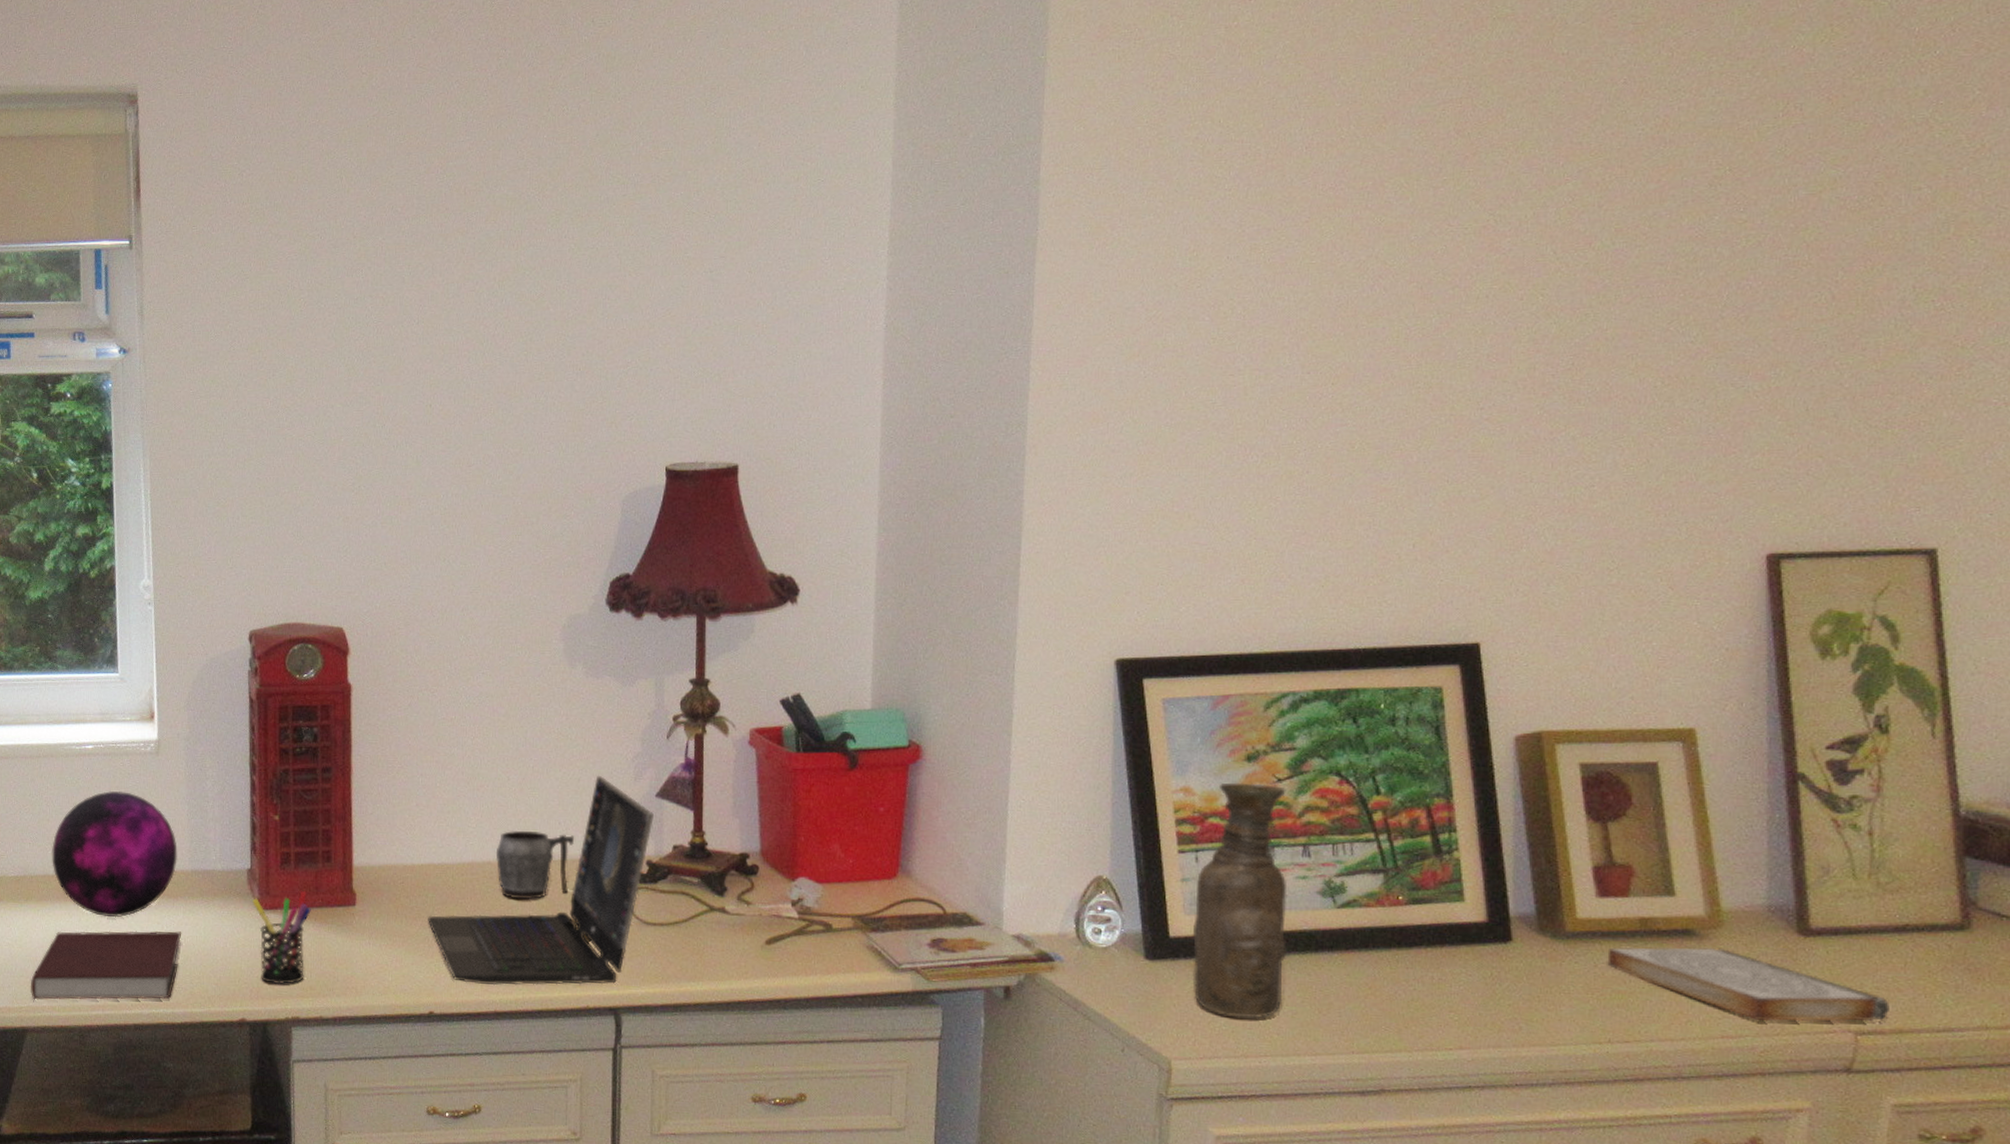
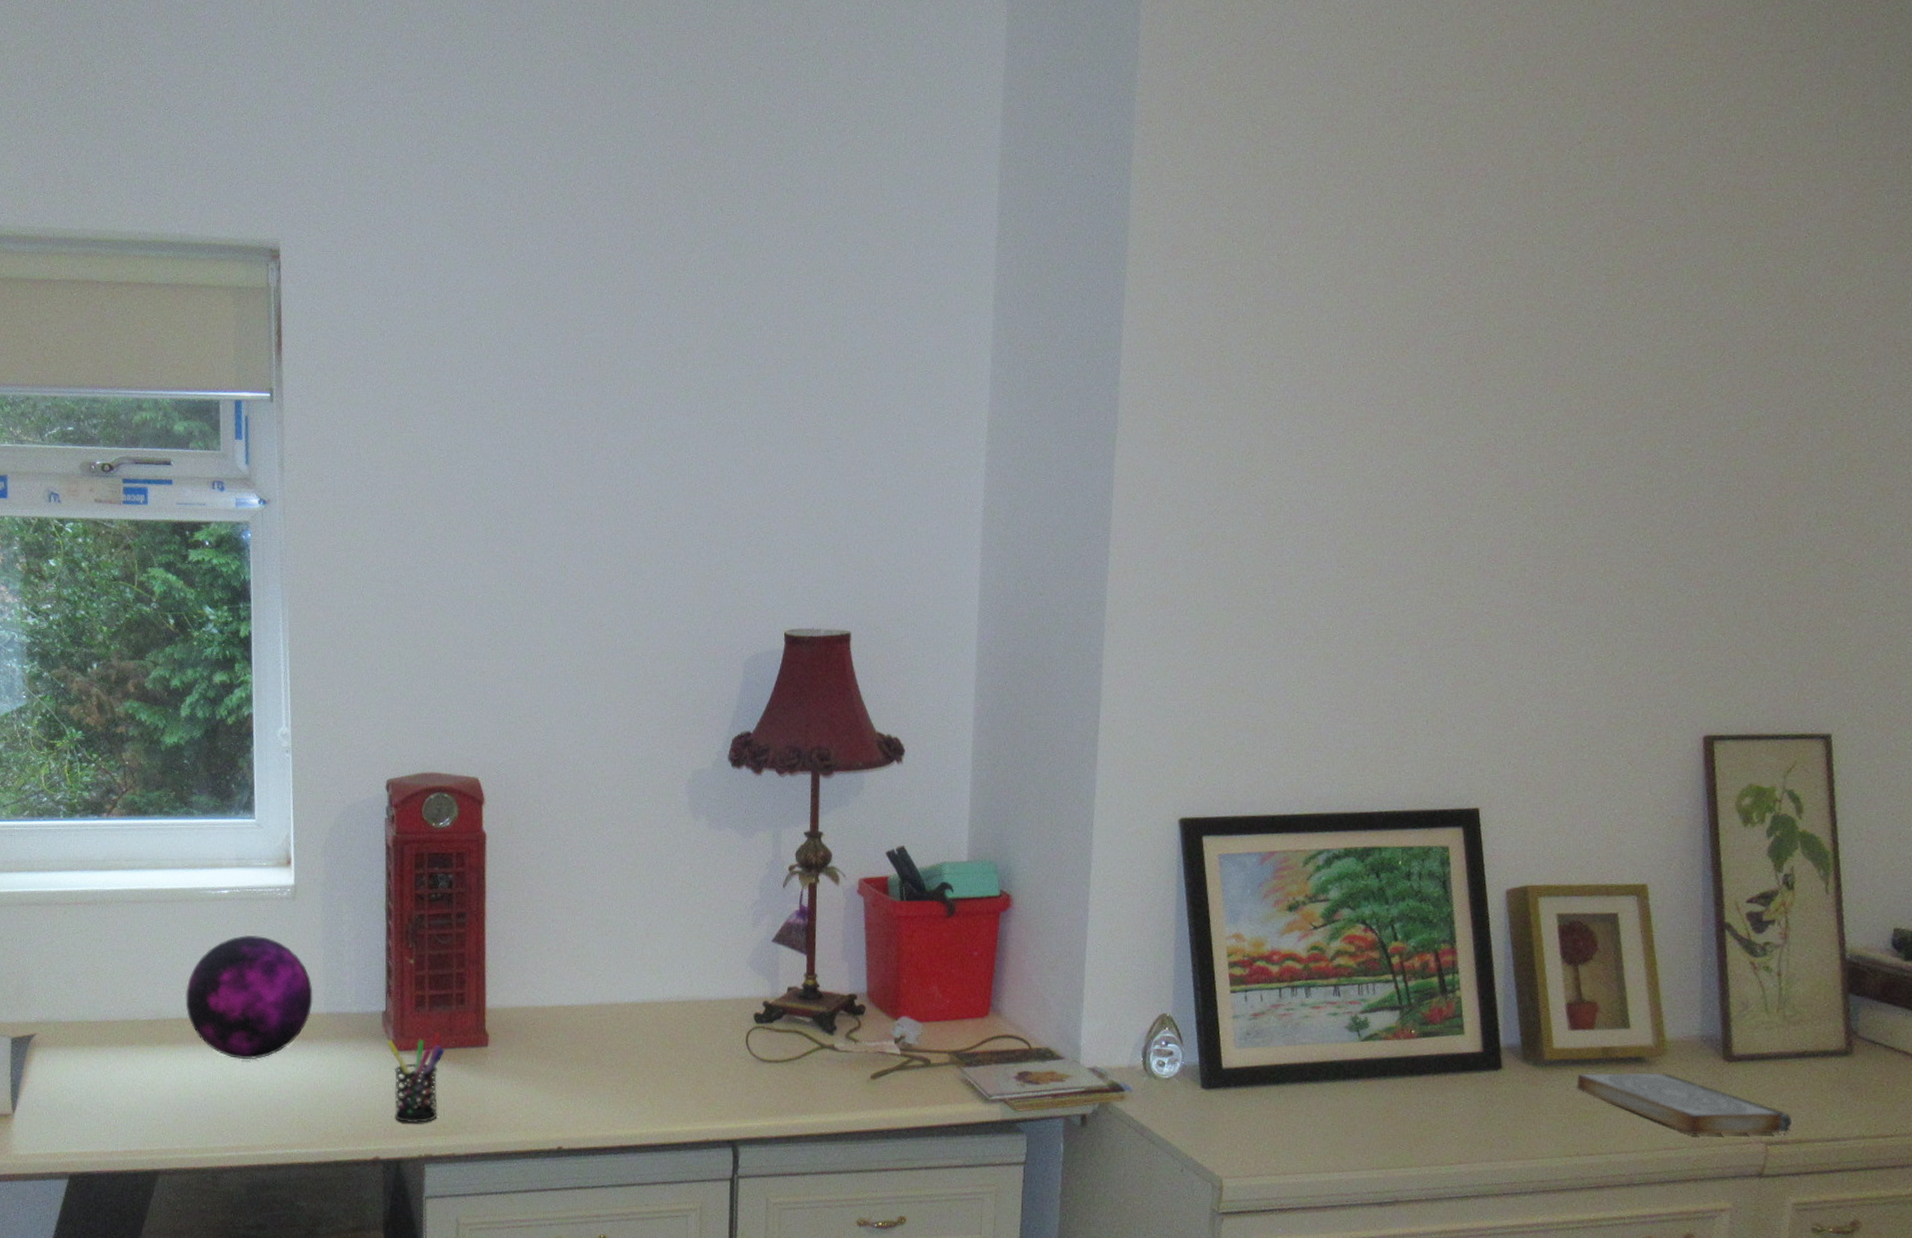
notebook: present [31,931,182,1000] -> none [163,1073,317,1143]
laptop: present [428,776,654,986] -> none [557,922,770,1121]
mug: present [495,830,575,899] -> none [622,973,697,1039]
vase: present [1192,782,1287,1019] -> none [1241,929,1321,1140]

